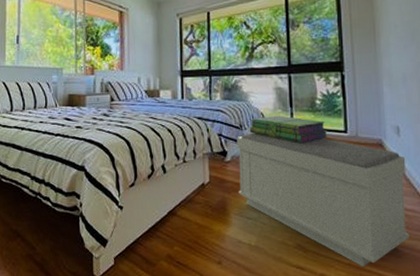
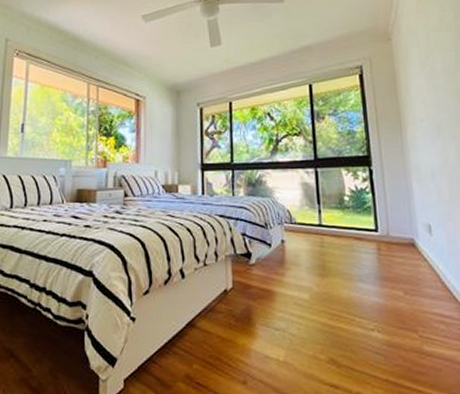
bench: present [236,132,409,268] -> none [262,231,448,384]
stack of books: present [249,115,328,144] -> none [275,213,359,244]

